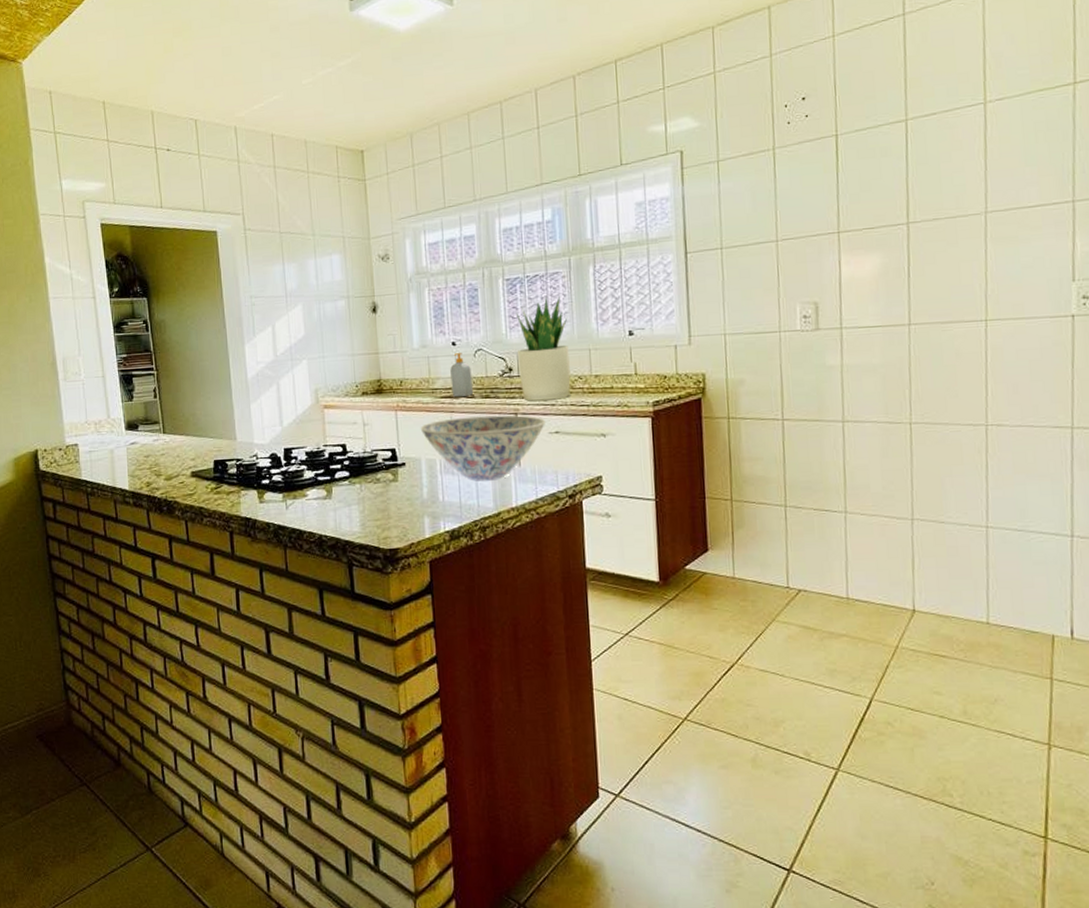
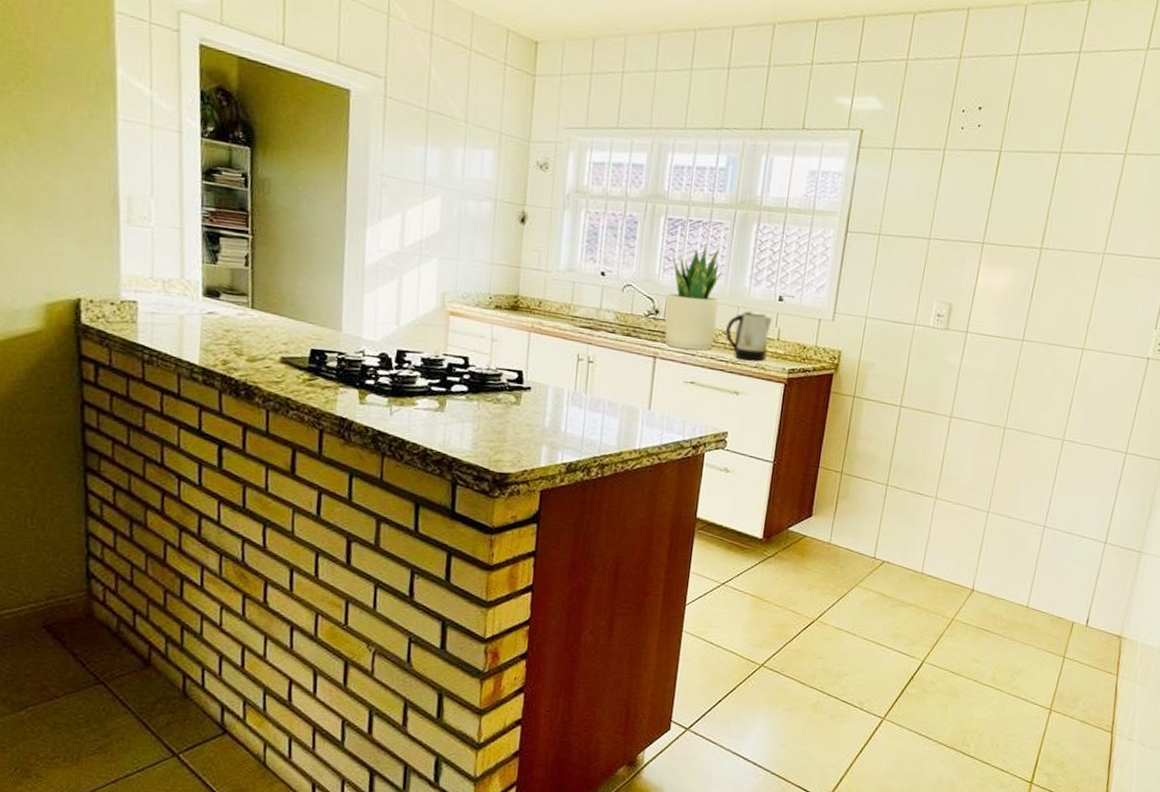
bowl: present [420,415,545,483] -> none [552,349,683,421]
soap bottle: present [450,353,474,397] -> none [592,284,617,331]
kettle: none [581,350,628,401] -> present [725,311,773,361]

